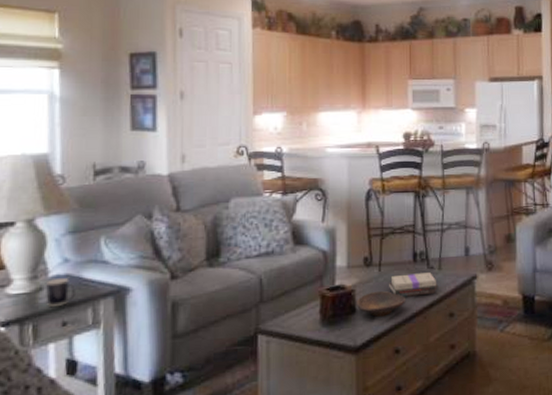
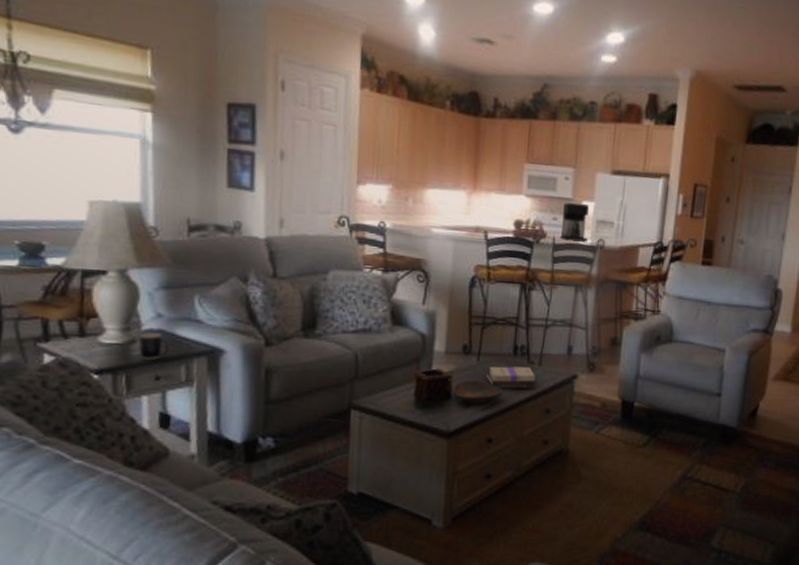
coffee maker: none [447,112,473,147] -> present [560,203,589,242]

